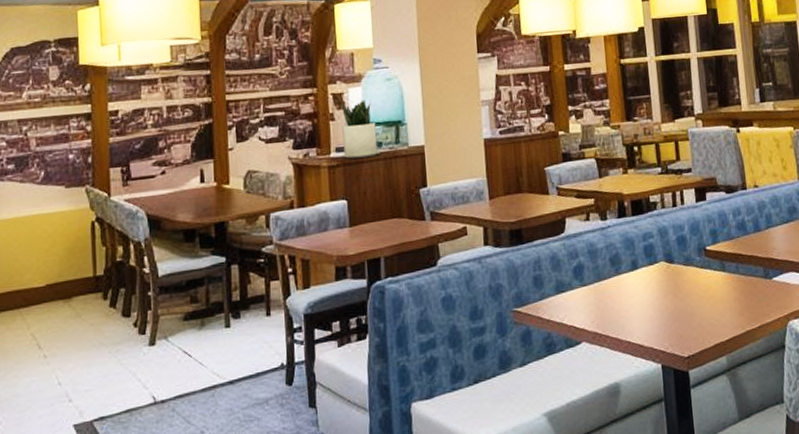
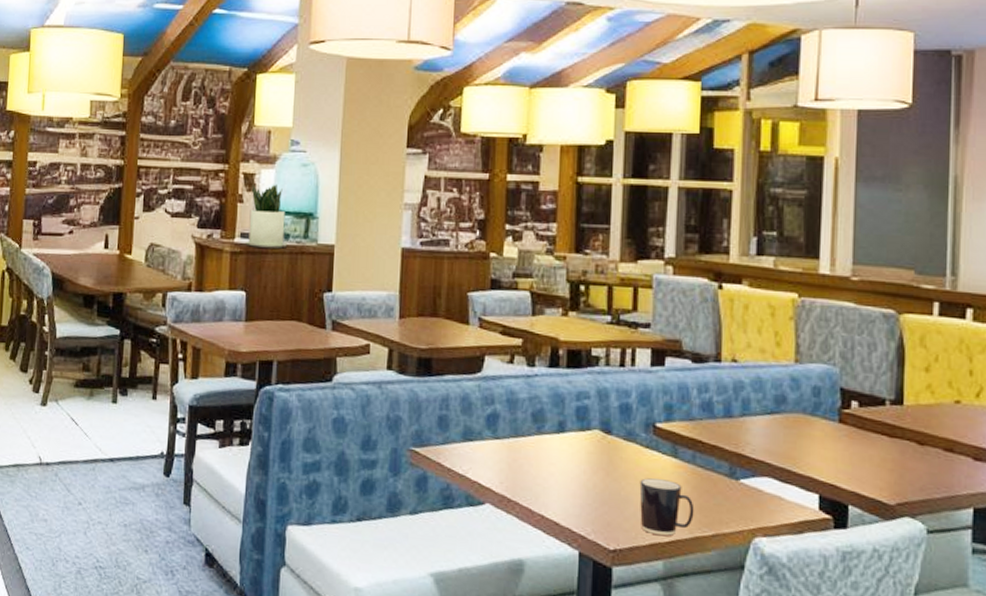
mug: none [700,290,744,337] -> present [639,478,695,536]

